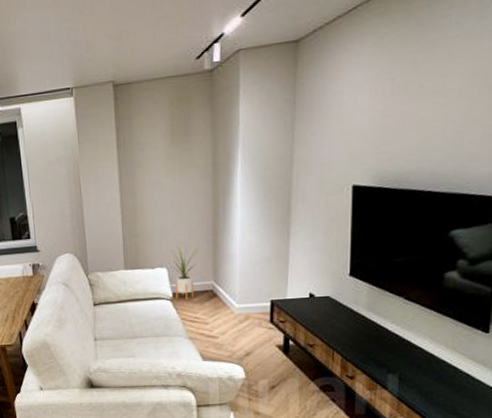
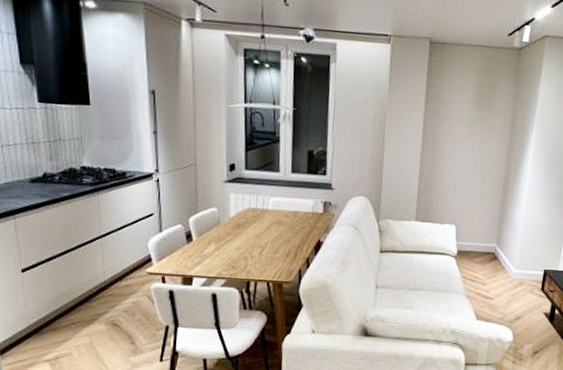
house plant: present [172,243,198,300] -> none [460,205,486,259]

